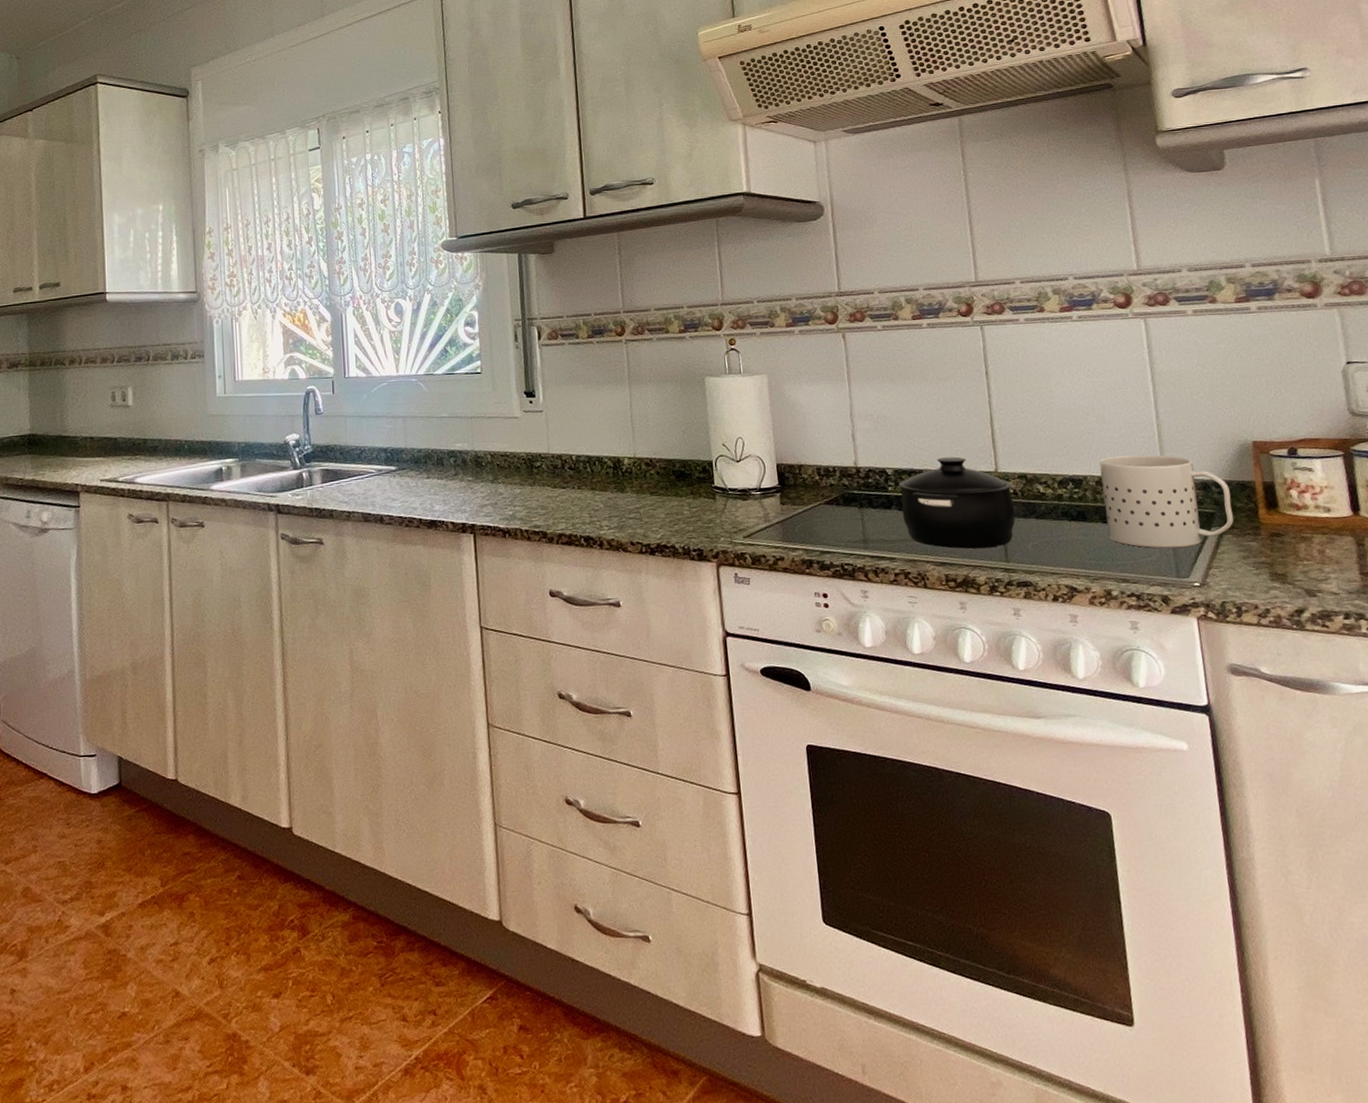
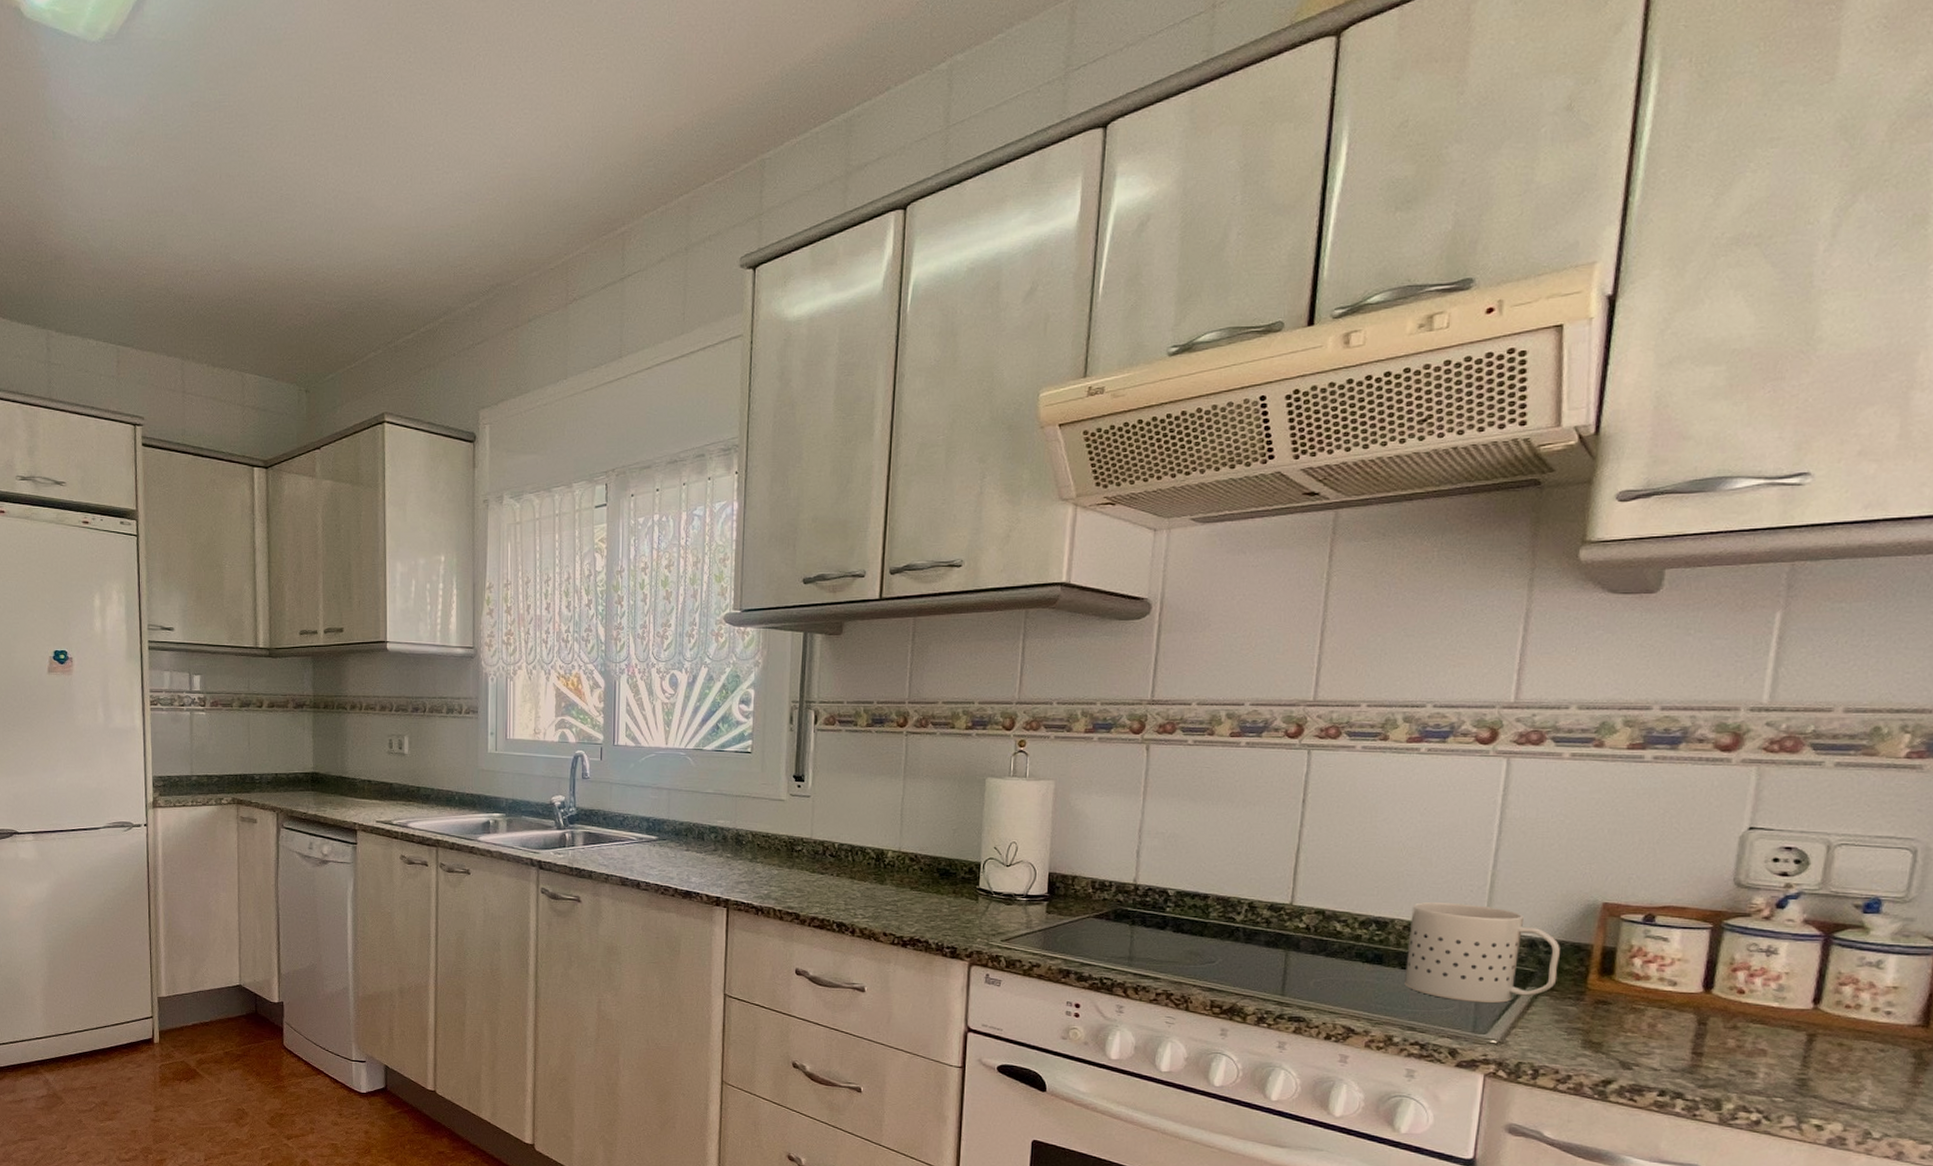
saucepan: present [898,456,1016,549] -> none [1176,884,1307,979]

